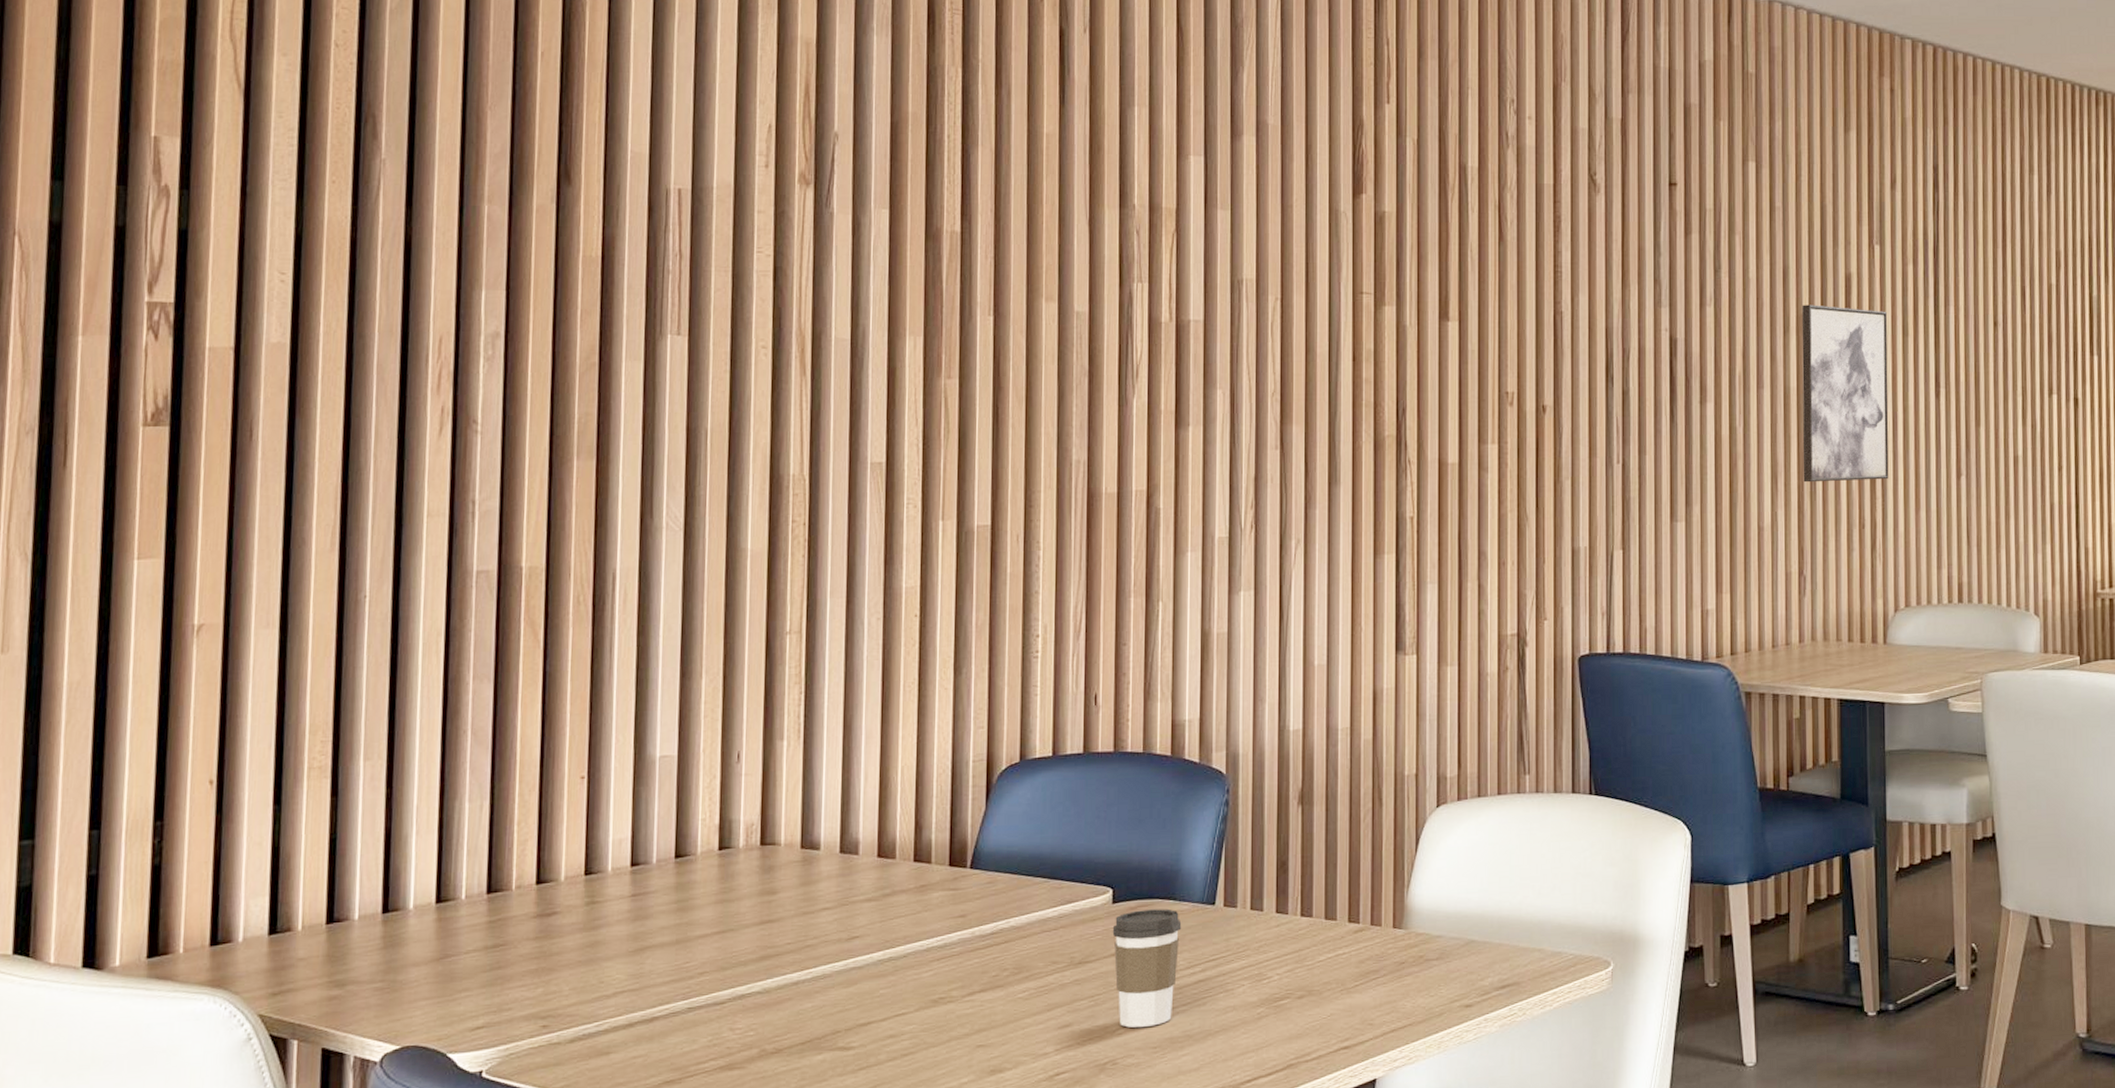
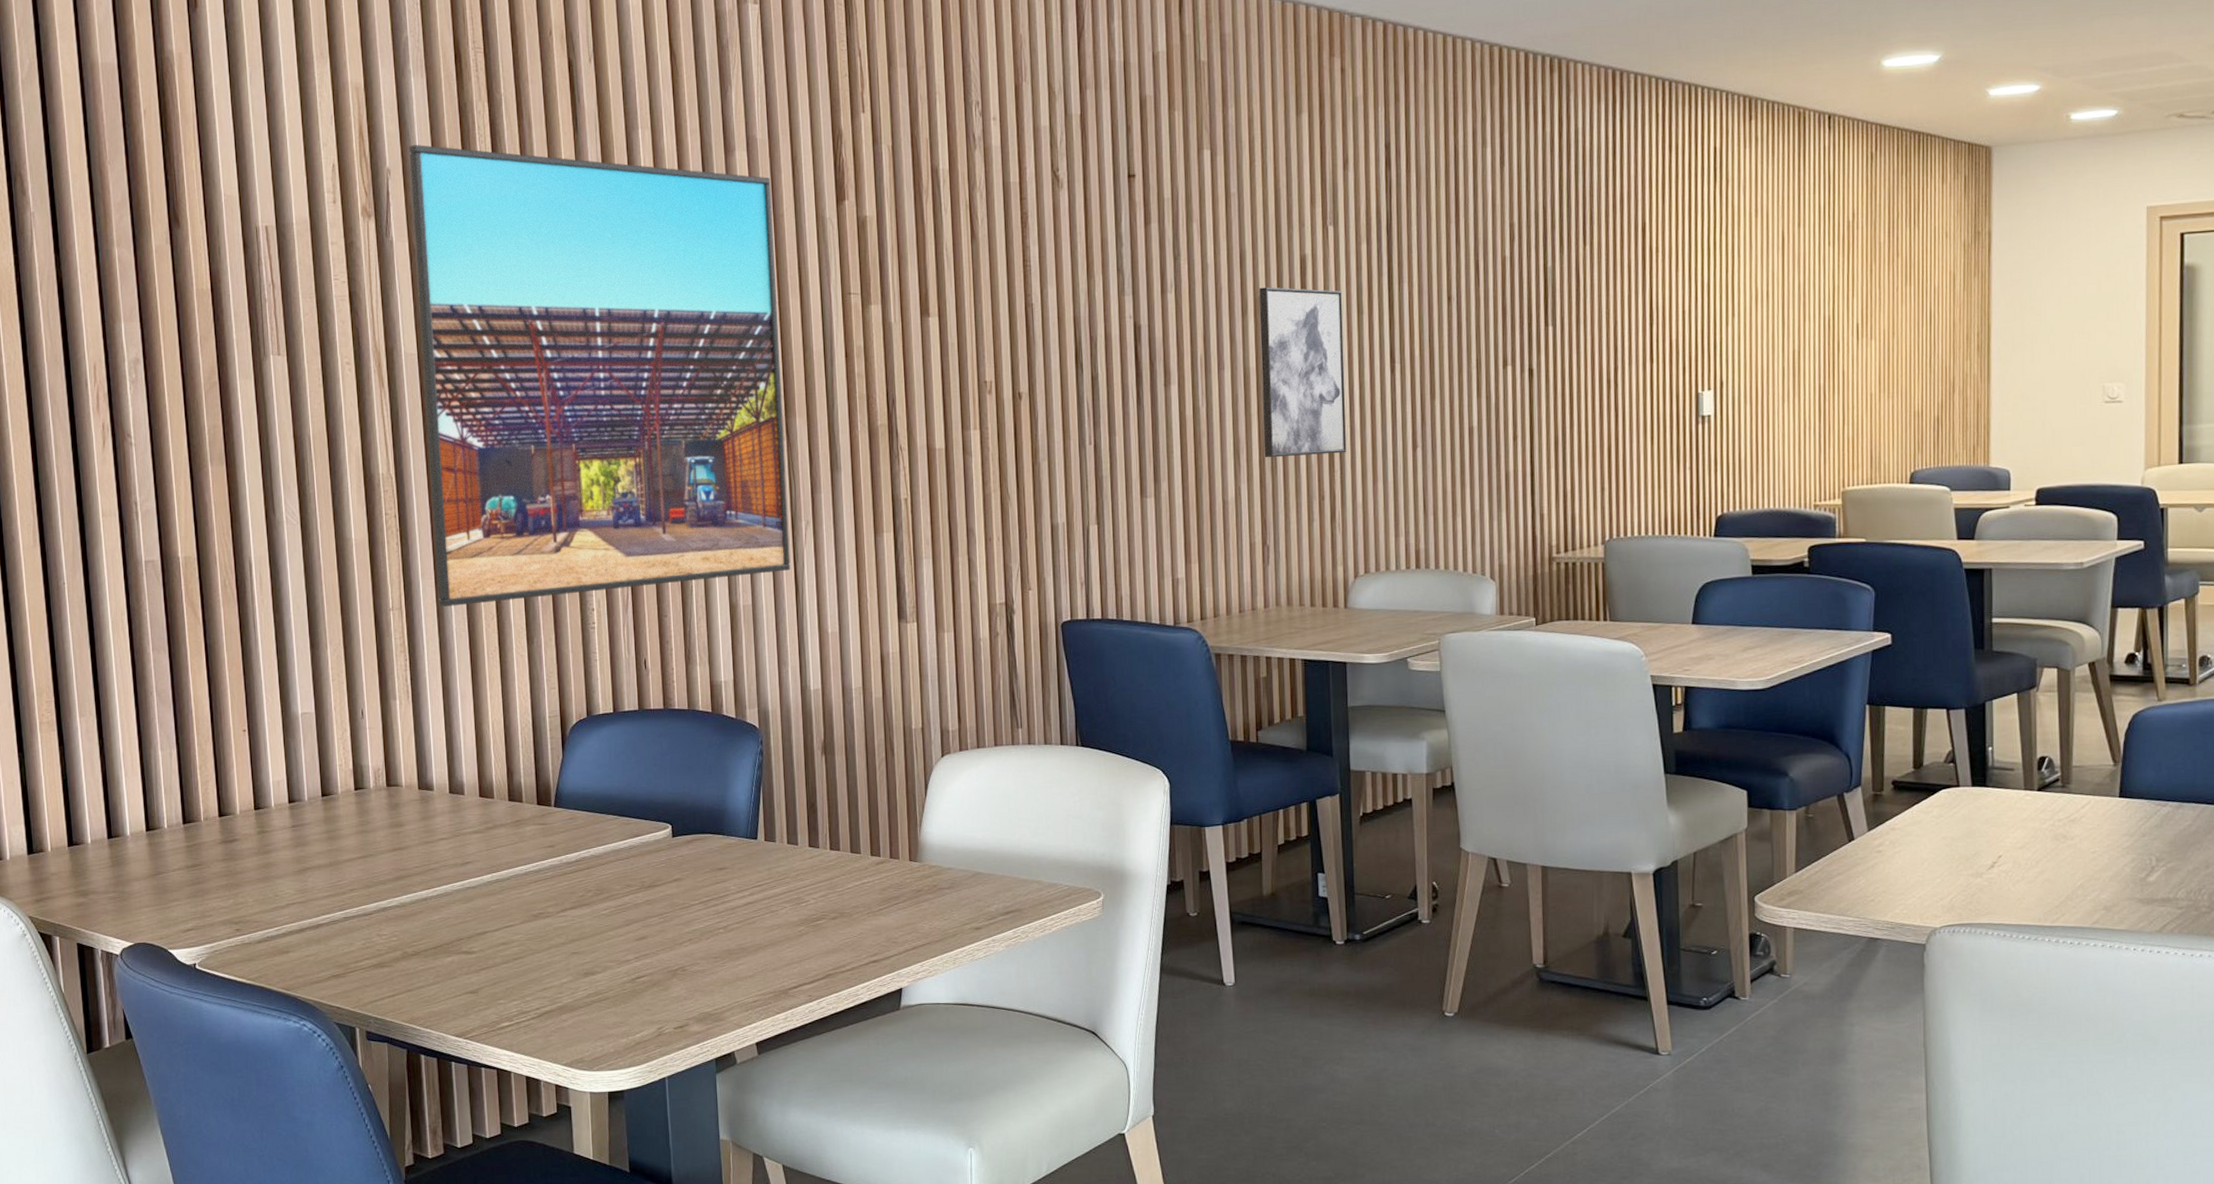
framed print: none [848,108,1280,631] -> present [409,144,791,607]
coffee cup: present [1112,908,1182,1028] -> none [673,842,731,941]

